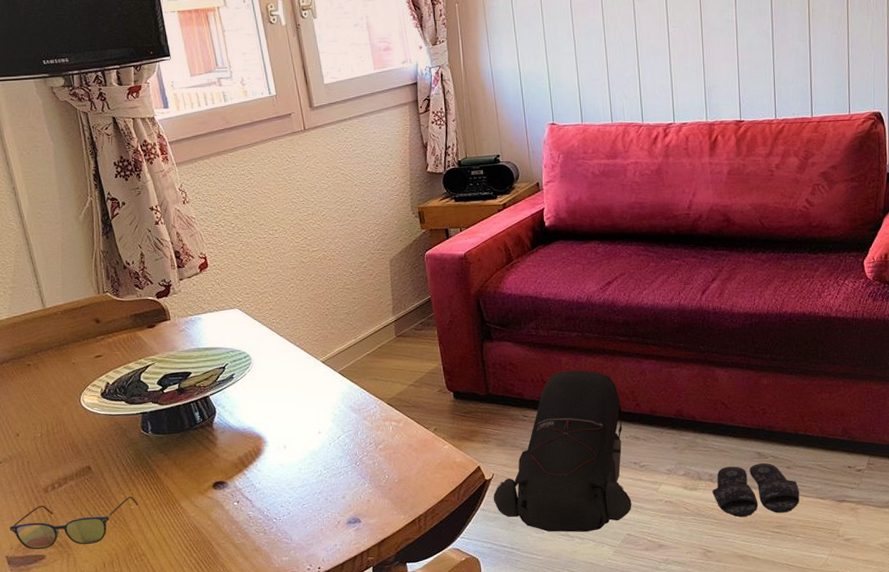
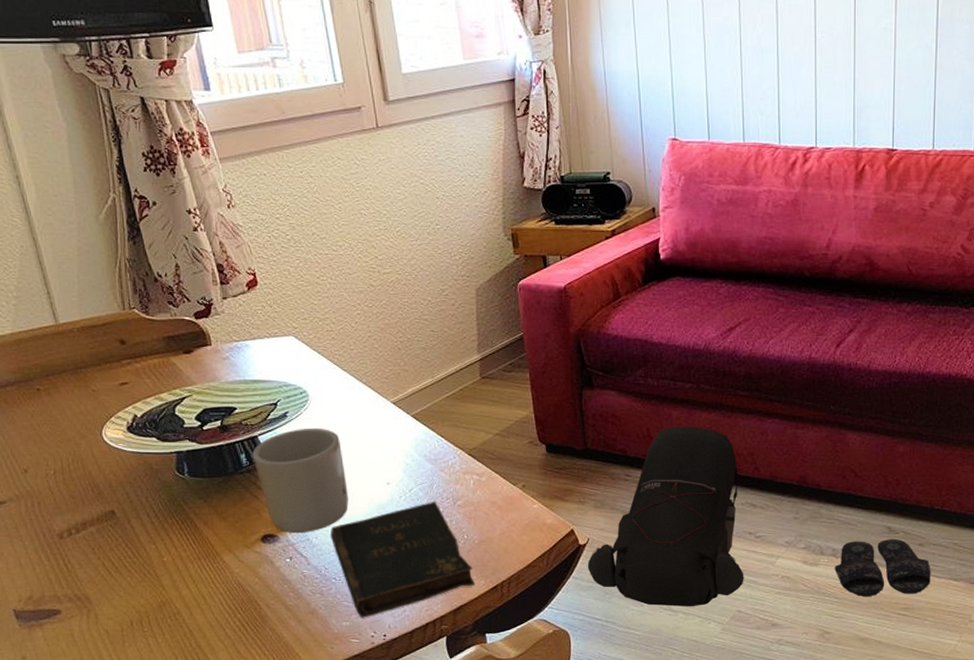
glasses: present [9,496,139,550] -> none [17,546,173,604]
mug: none [204,386,286,479] -> present [252,427,349,533]
bible: none [271,446,397,553] -> present [330,501,476,618]

